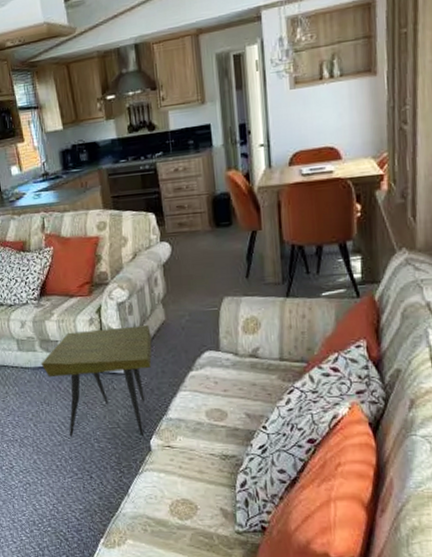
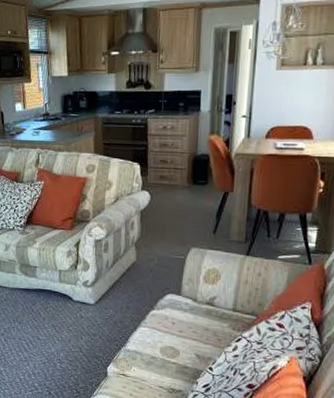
side table: present [41,325,152,437] -> none [18,260,122,362]

